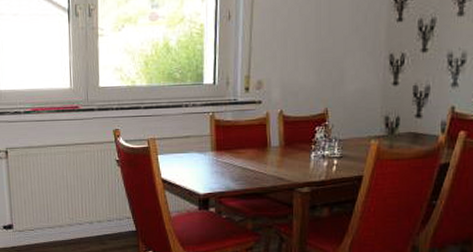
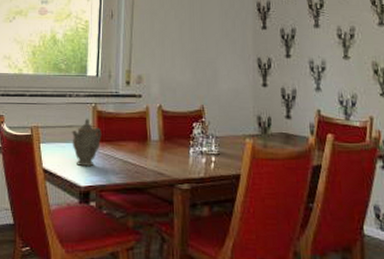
teapot: none [189,127,220,176] -> present [72,118,102,167]

